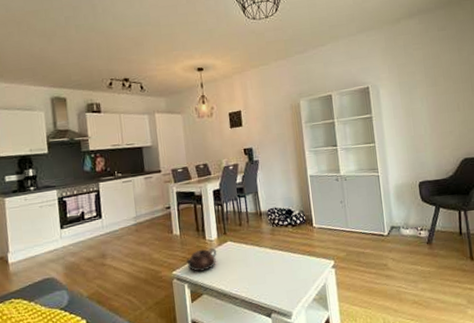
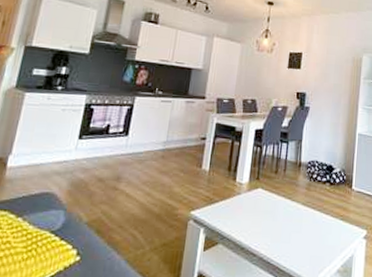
teapot: present [186,248,217,272] -> none [209,191,245,217]

